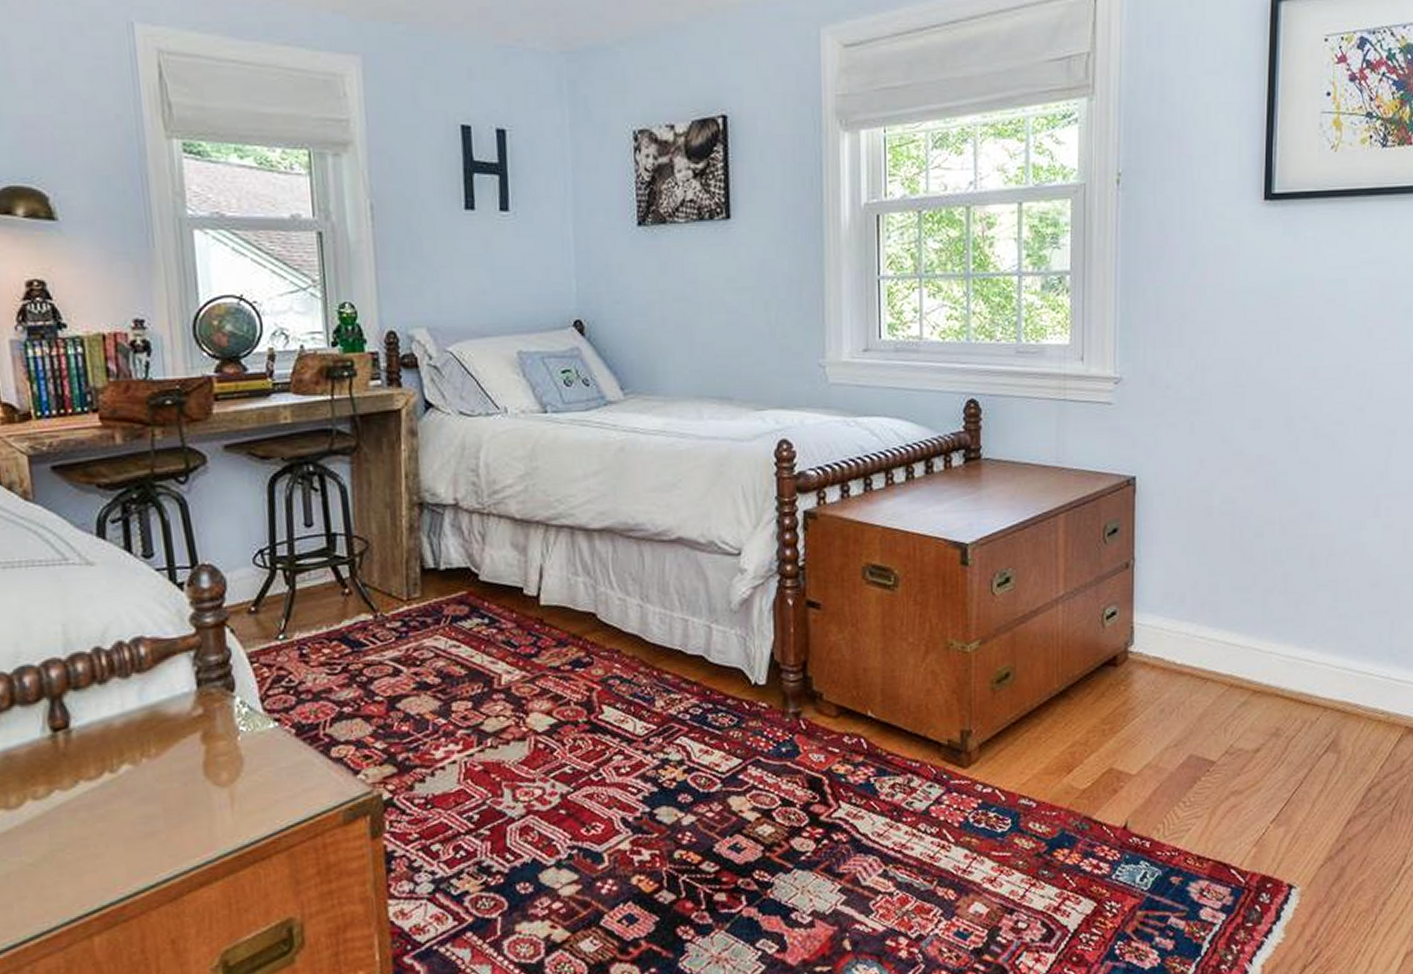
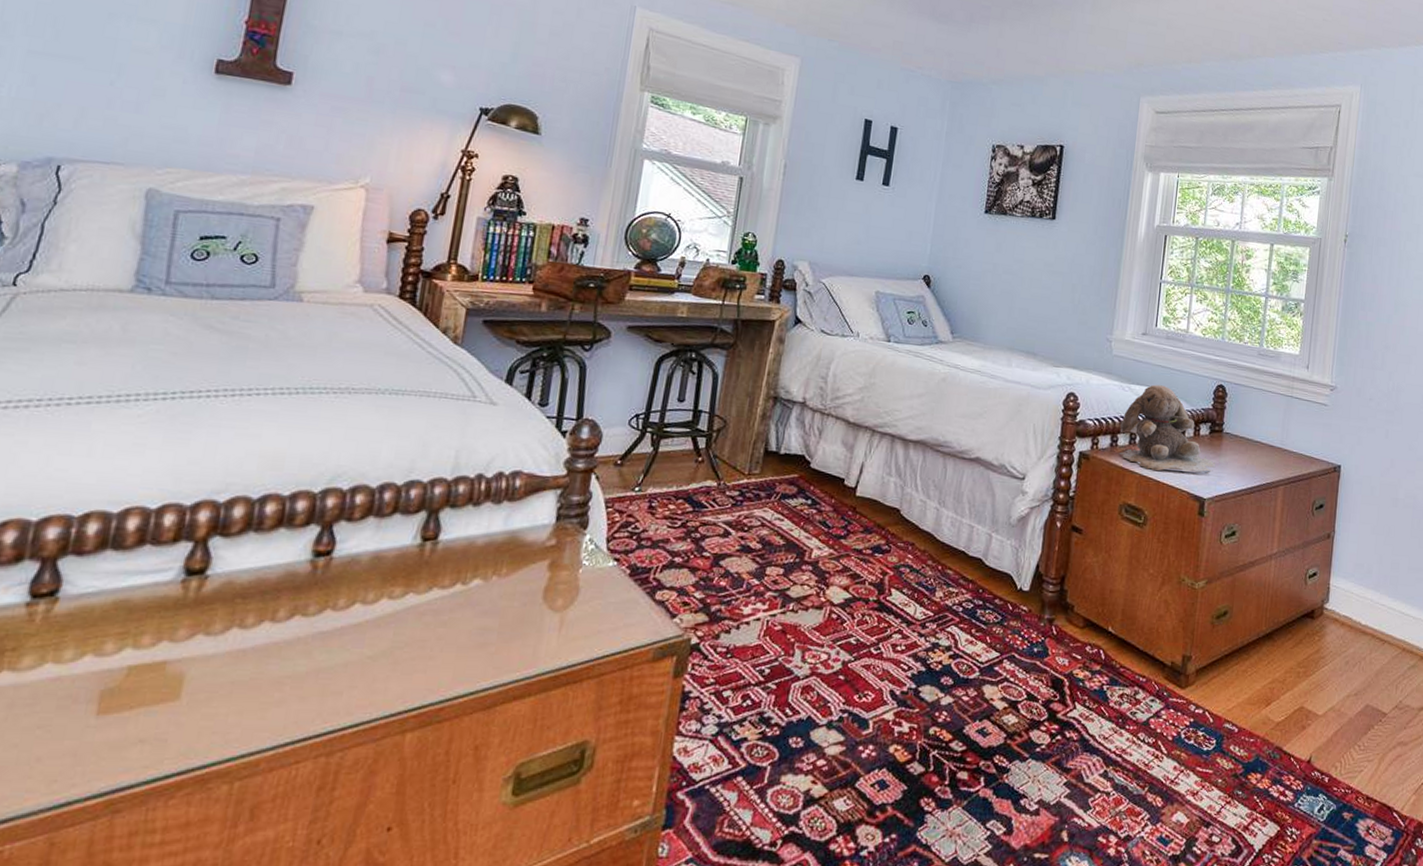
stuffed animal: none [843,412,977,520] -> present [1112,384,1216,475]

